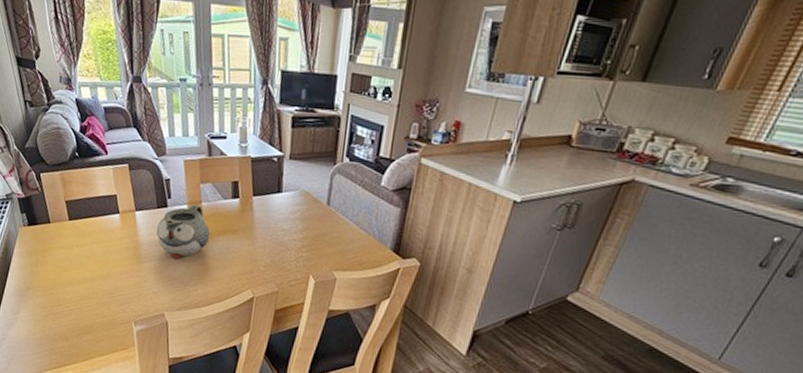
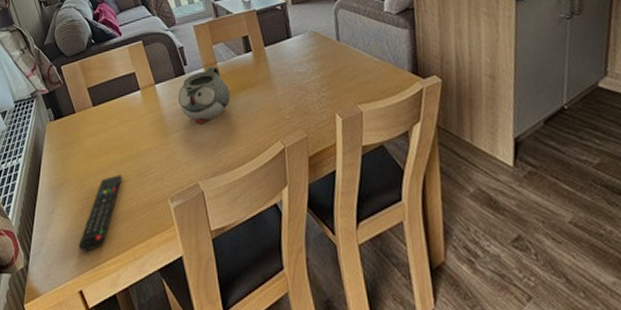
remote control: none [39,290,90,355] -> present [78,174,122,252]

